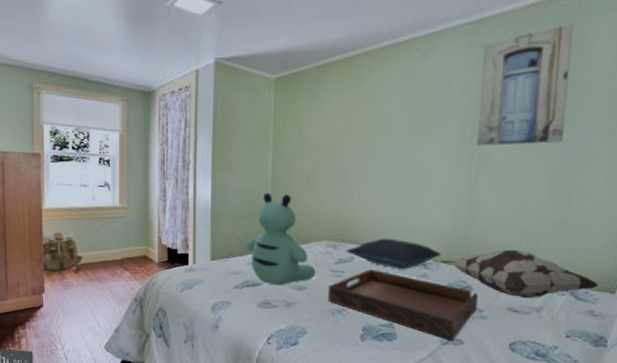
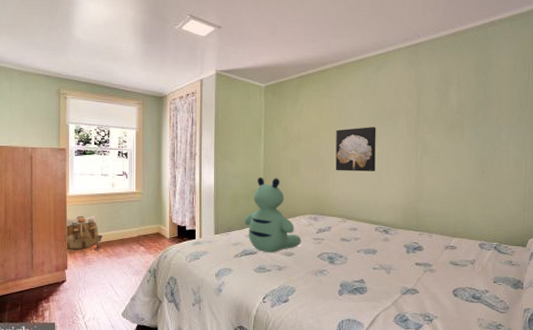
serving tray: present [328,268,478,341] -> none [312,235,427,291]
pillow: present [346,238,442,269] -> none [324,211,399,234]
wall art: none [362,131,418,189] -> present [335,127,376,172]
decorative pillow: present [440,249,600,298] -> none [397,216,515,253]
wall art: present [476,23,573,146] -> none [419,47,483,138]

